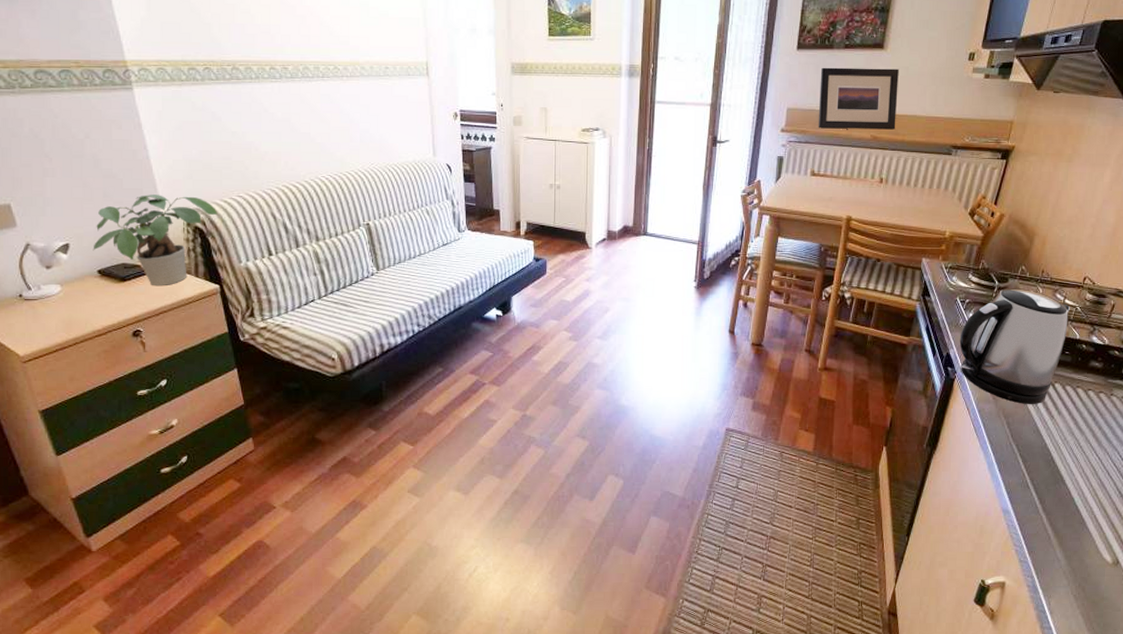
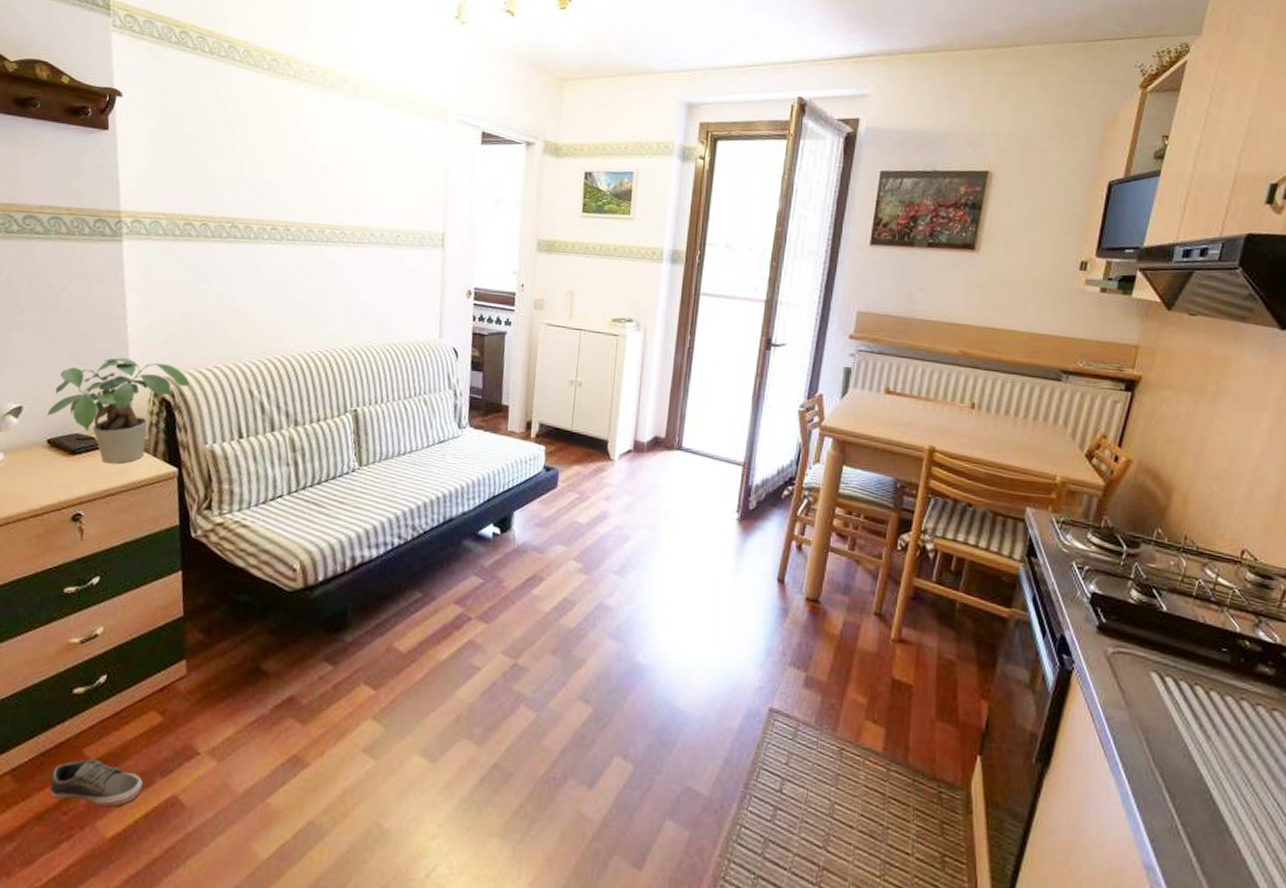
shoe: none [155,520,233,554] -> present [50,758,144,807]
picture frame: present [818,67,899,130] -> none [894,267,993,346]
kettle: present [959,288,1071,405] -> none [1077,555,1226,718]

